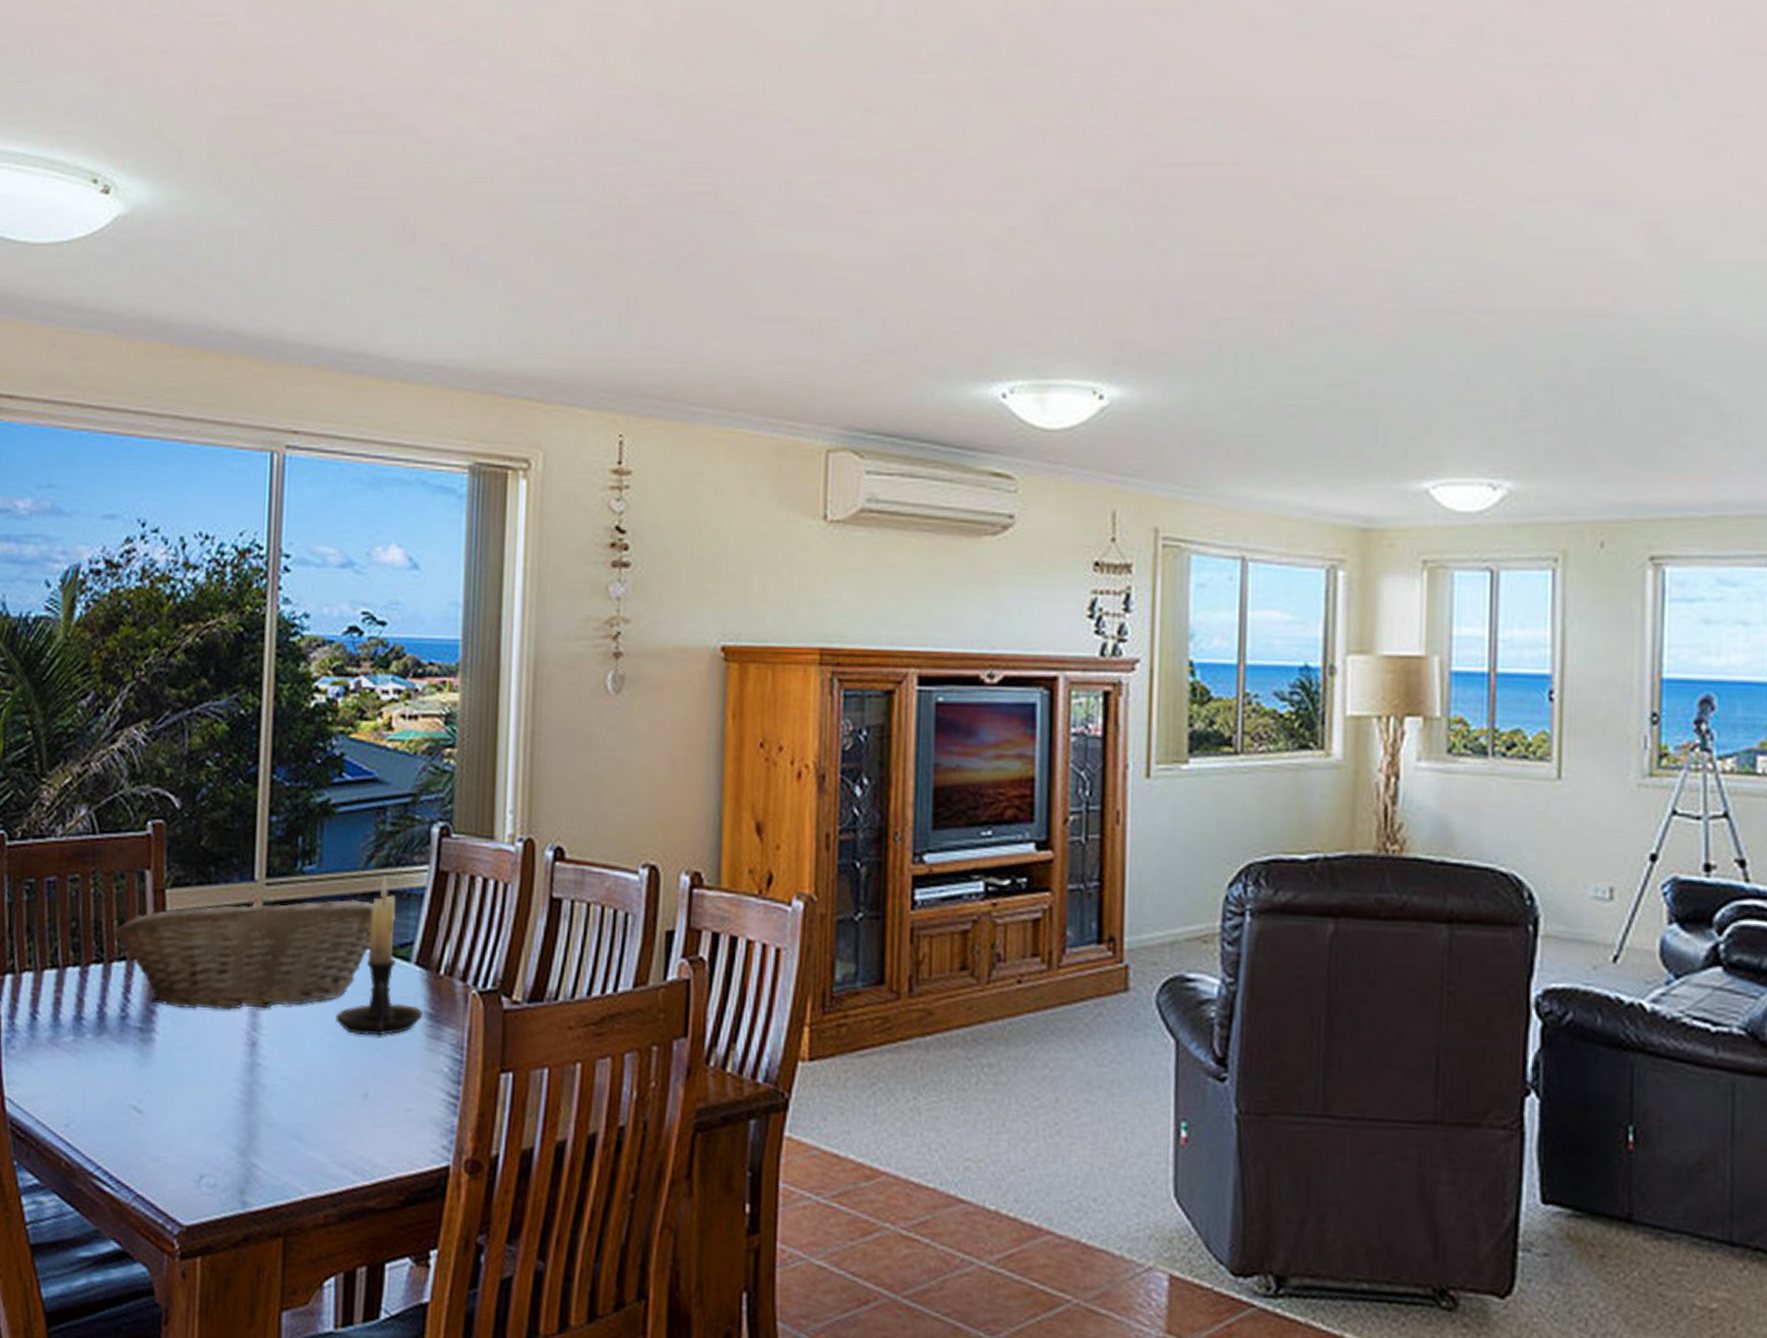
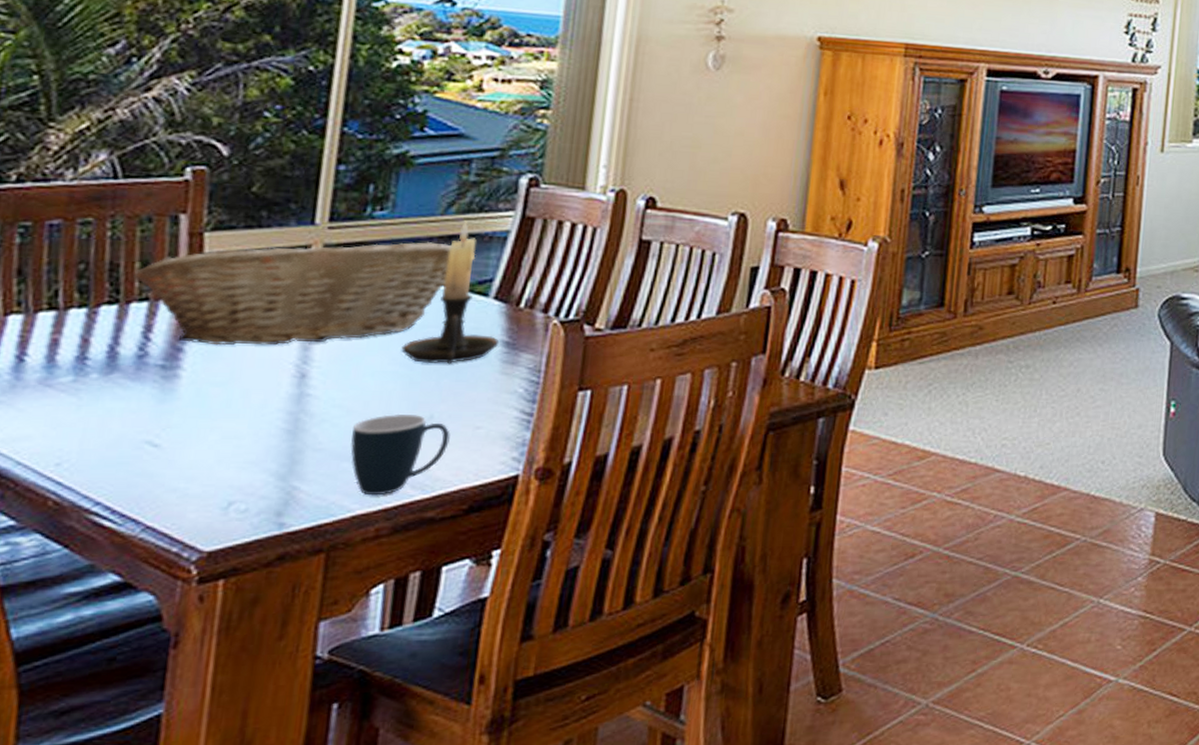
mug: none [298,1089,384,1179] -> present [350,413,450,496]

